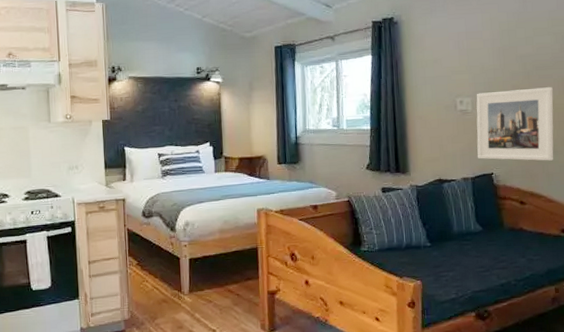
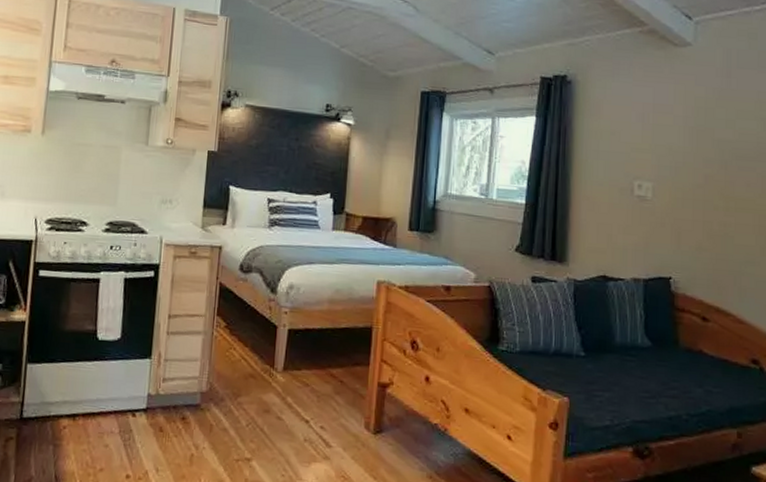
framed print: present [476,87,554,161] -> none [654,178,755,273]

